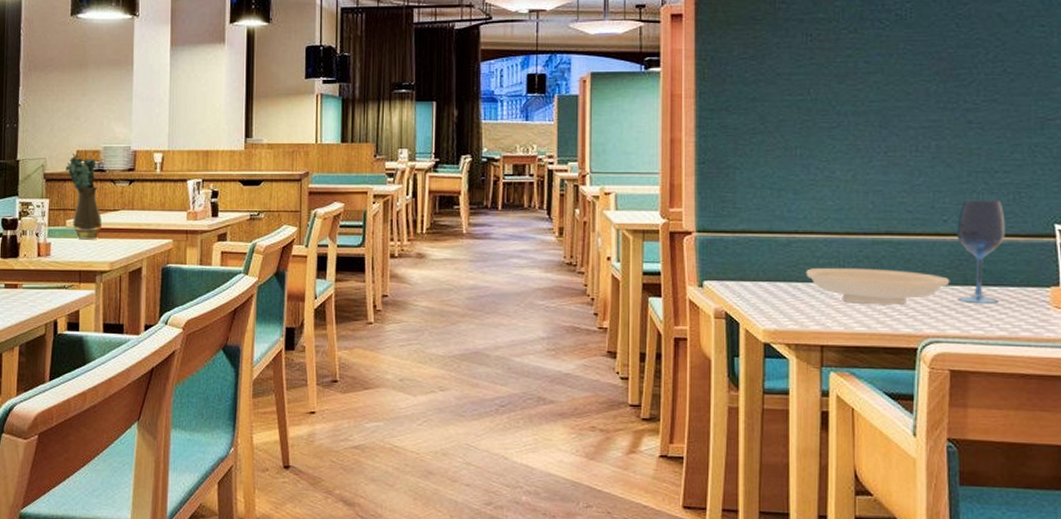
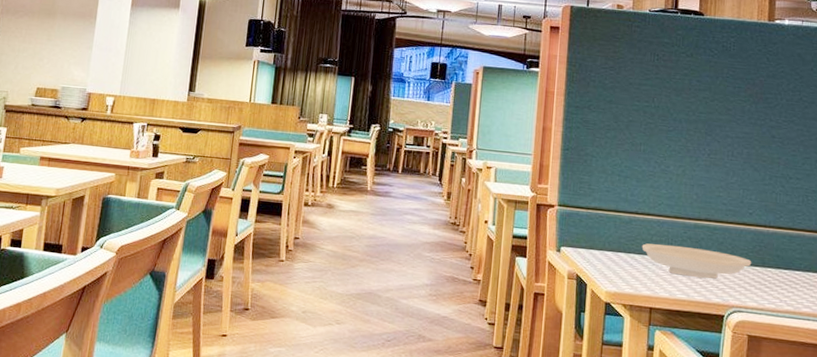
vase: present [66,153,103,239] -> none [25,89,54,167]
wineglass: present [956,199,1005,305] -> none [757,198,796,284]

